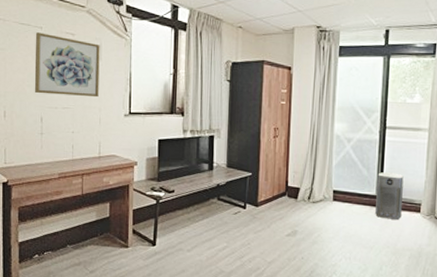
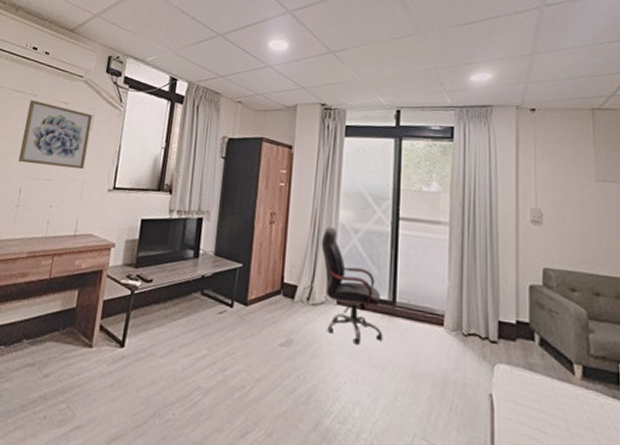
office chair: none [319,137,371,231] -> present [321,226,383,344]
air purifier: present [375,172,404,220] -> none [388,272,422,334]

